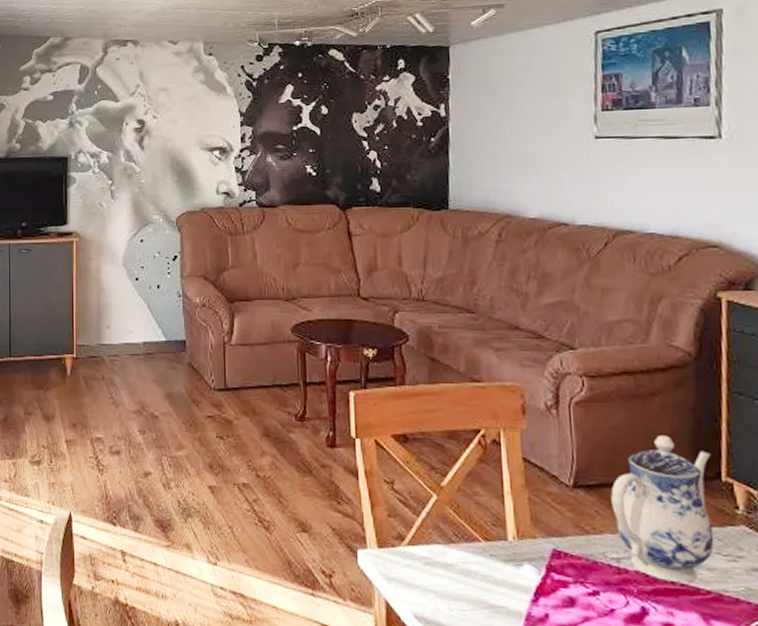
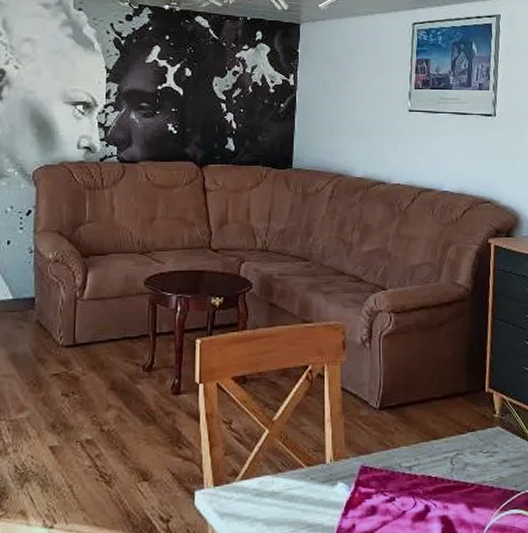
teapot: present [611,435,715,583] -> none [407,358,479,480]

